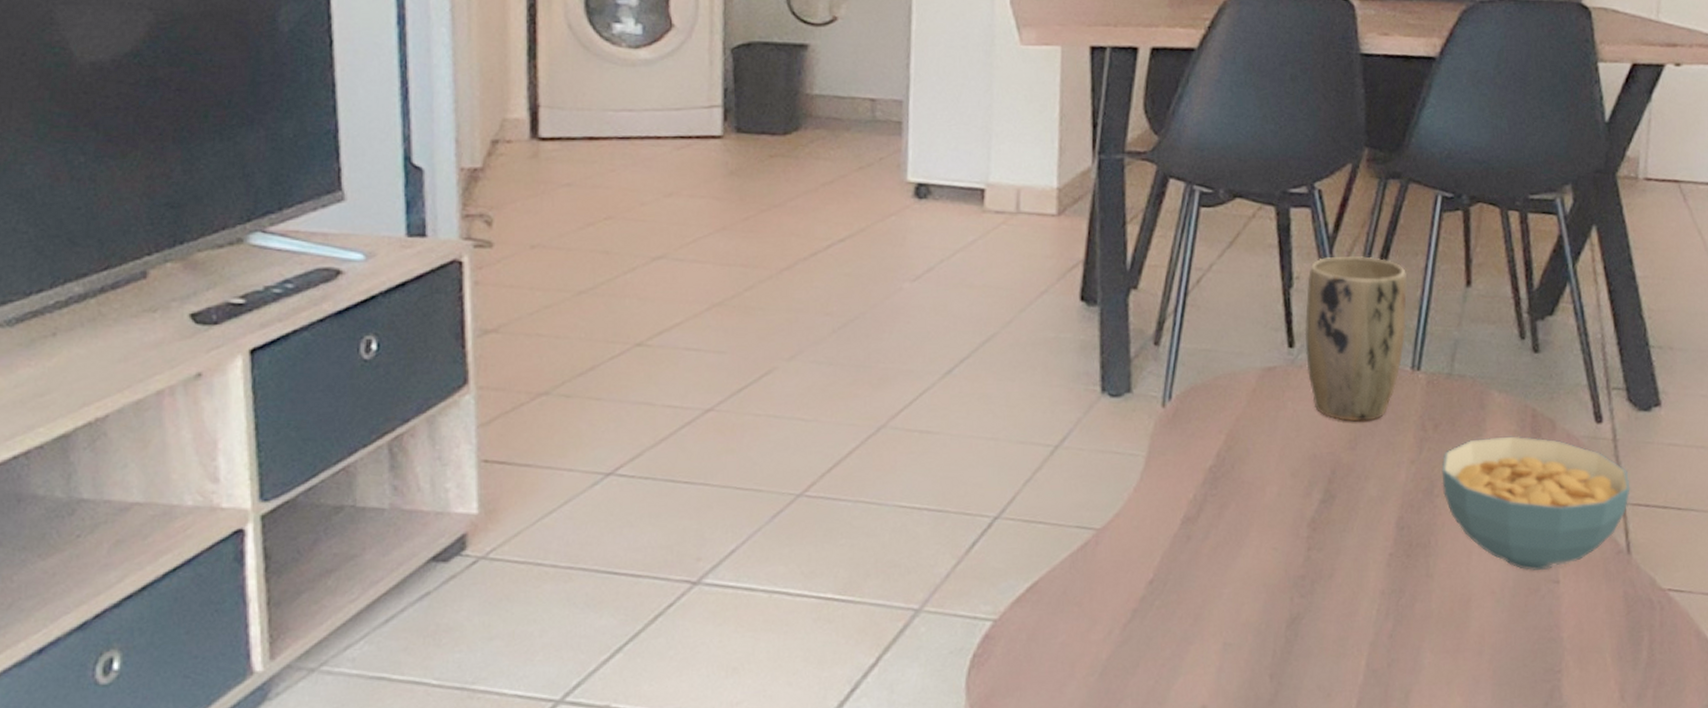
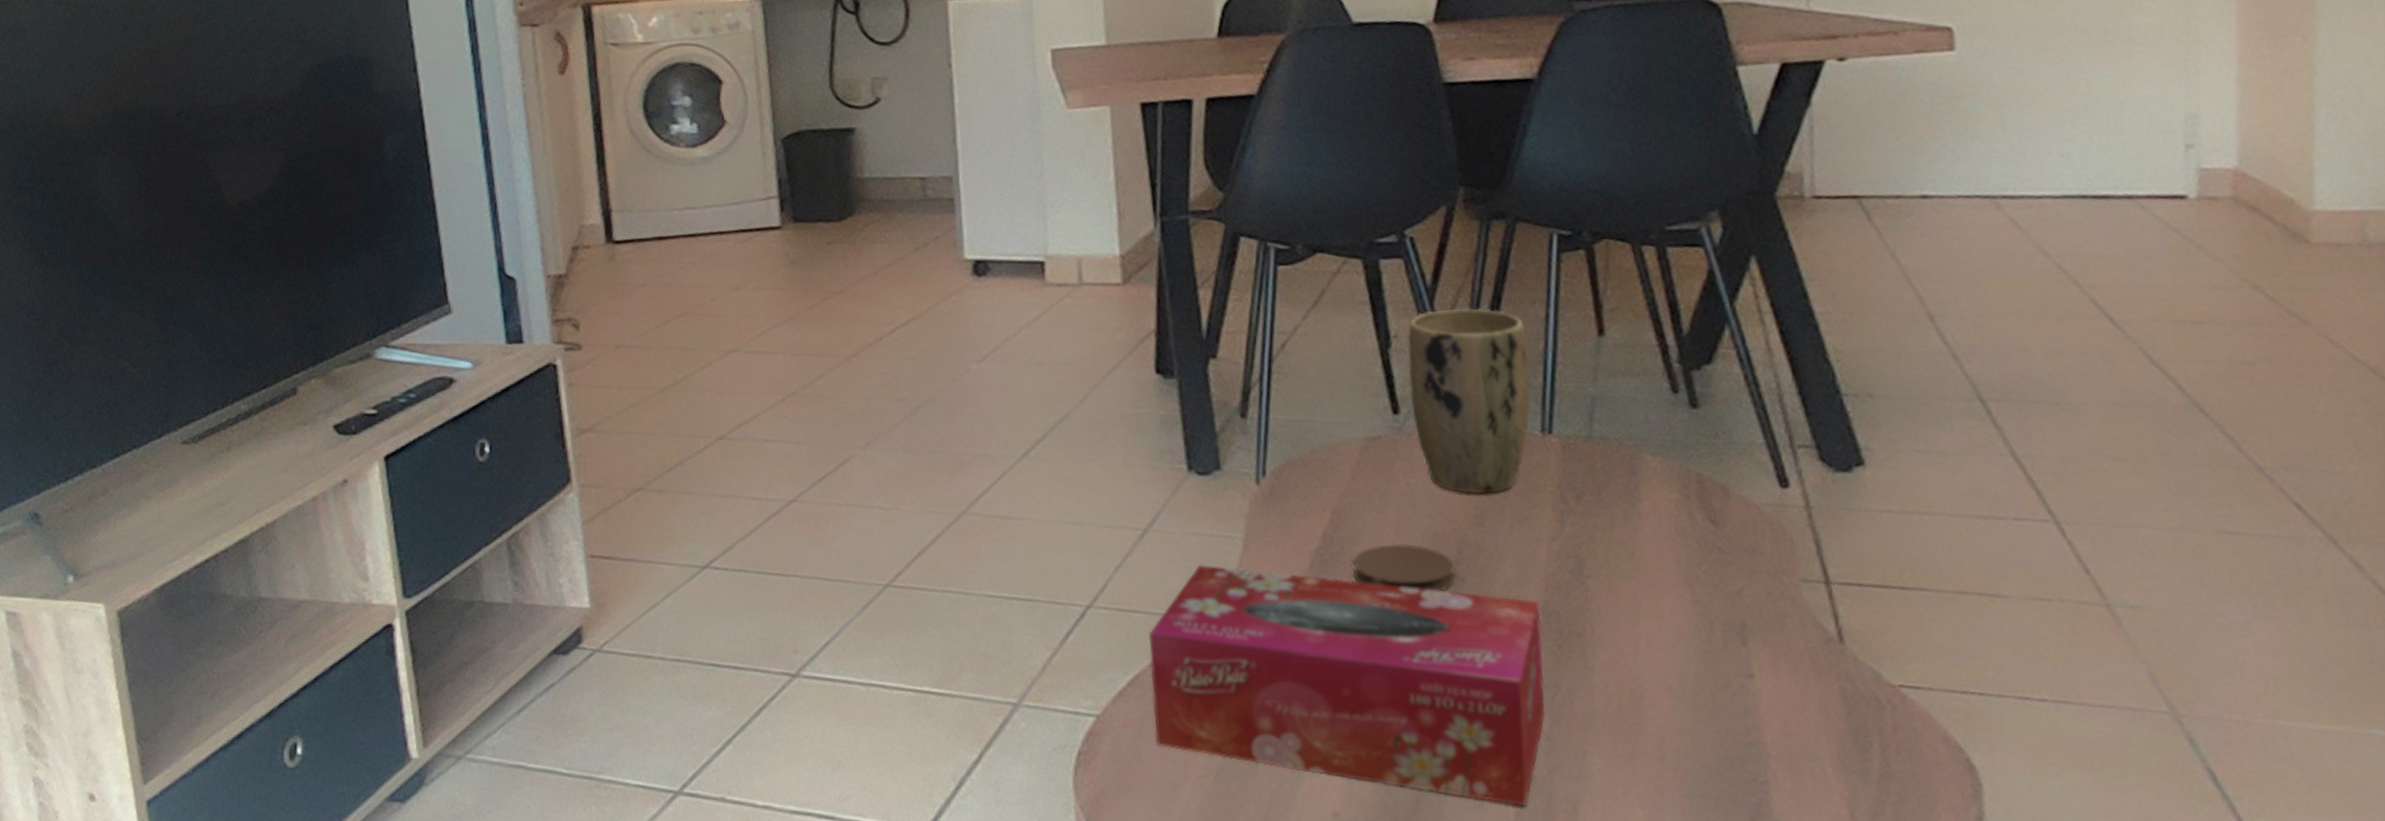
tissue box: none [1047,480,1395,697] -> present [1148,565,1546,807]
coaster: none [1240,464,1327,508] -> present [1352,544,1456,592]
cereal bowl: present [1441,436,1630,571] -> none [1590,505,1835,663]

